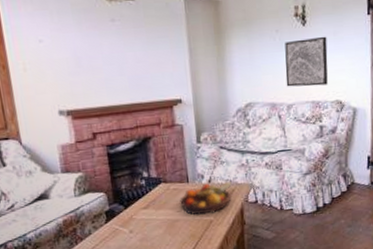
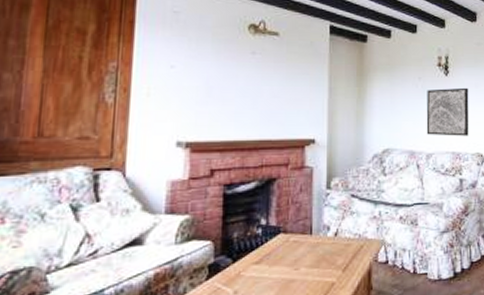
fruit bowl: present [180,182,232,216] -> none [299,236,361,276]

